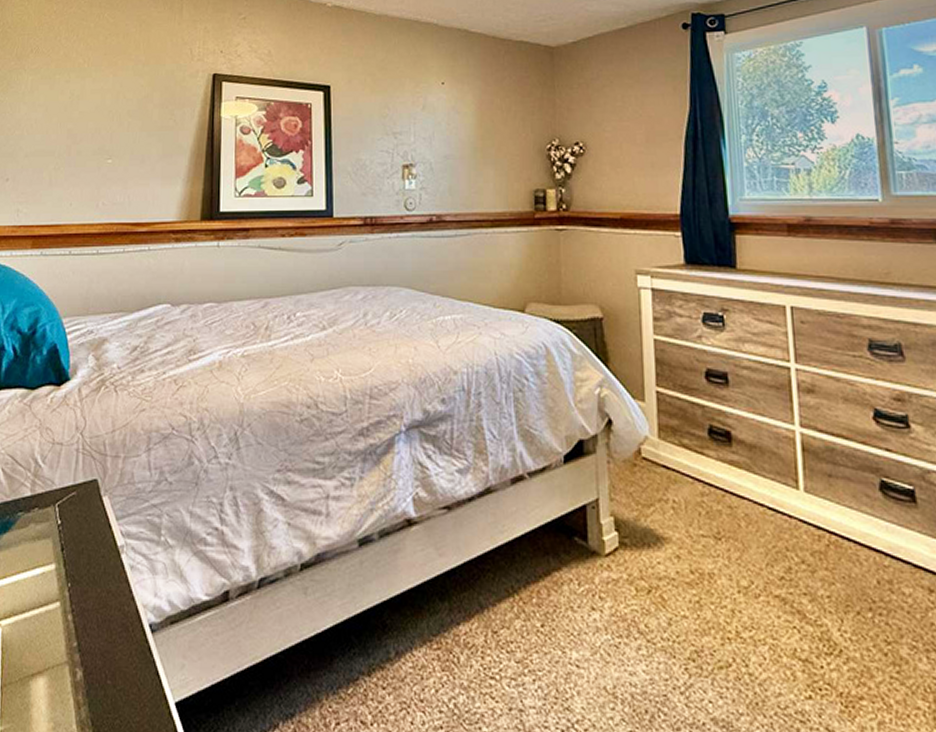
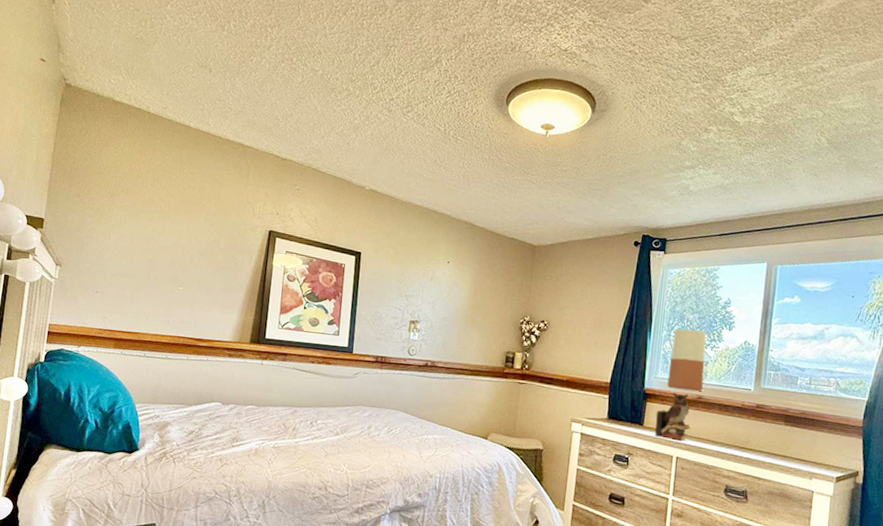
bookend: none [751,217,803,284] -> present [655,392,690,442]
vase: none [756,129,810,212] -> present [667,329,707,392]

